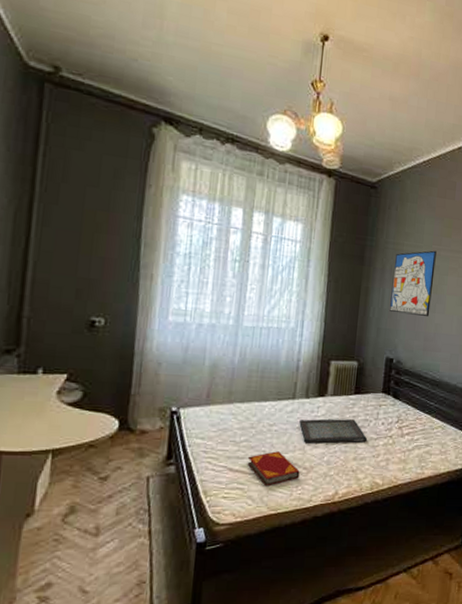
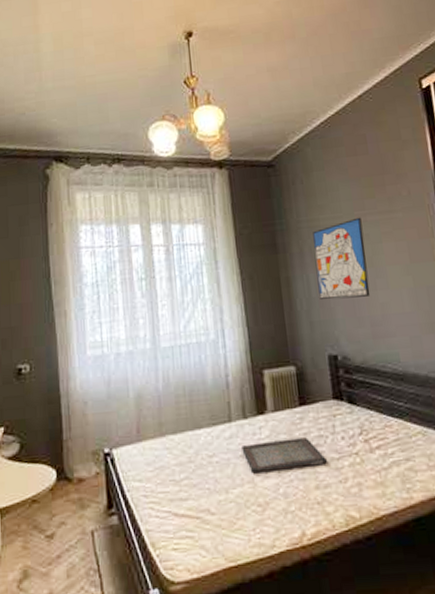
hardback book: present [247,451,300,486] -> none [192,487,255,532]

